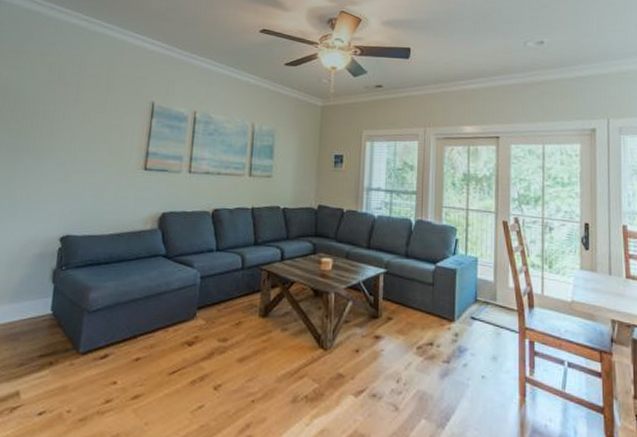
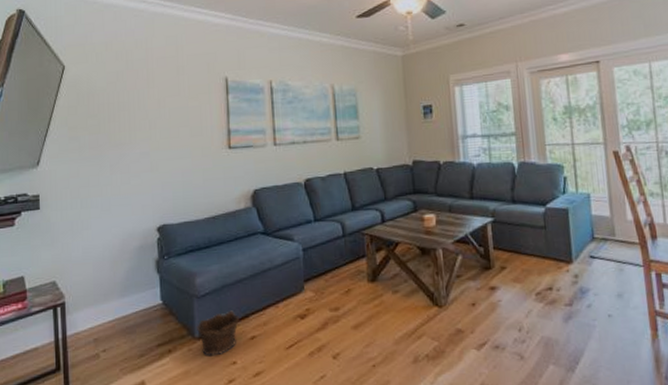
clay pot: none [82,329,127,374] -> present [197,310,239,357]

